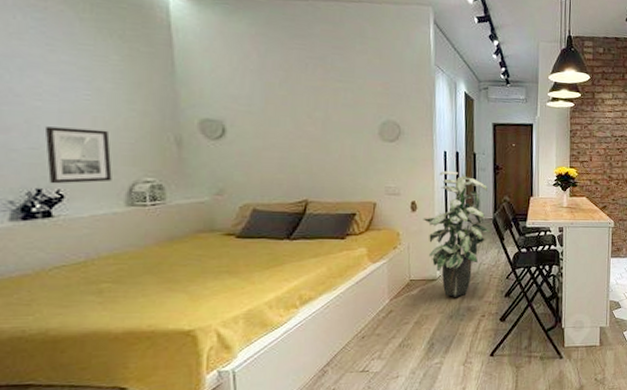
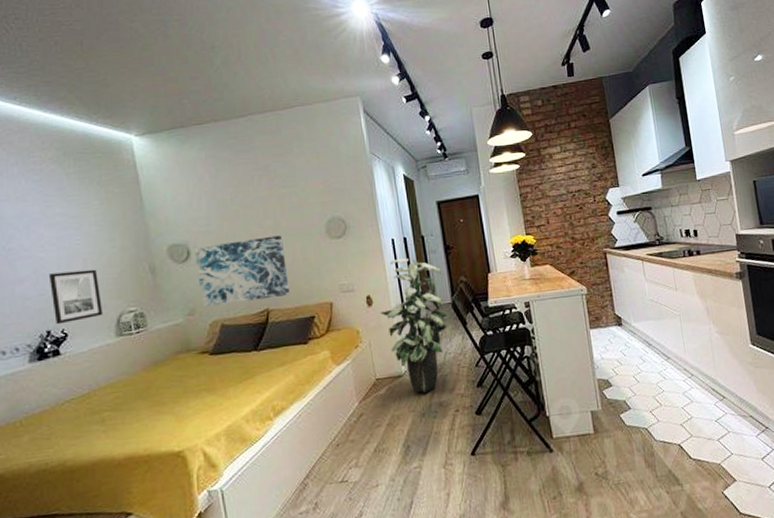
wall art: none [230,126,333,190] -> present [194,235,290,307]

